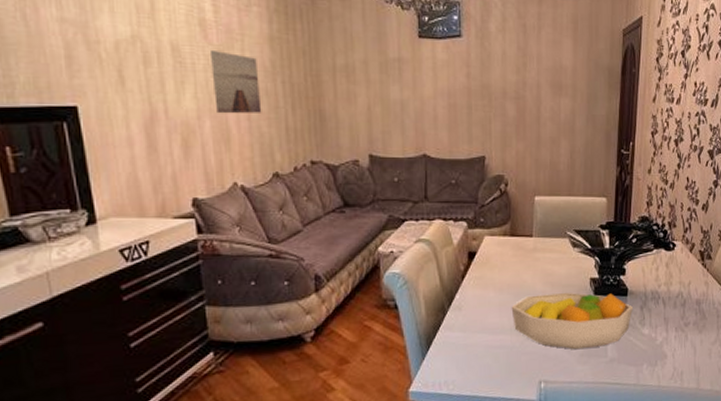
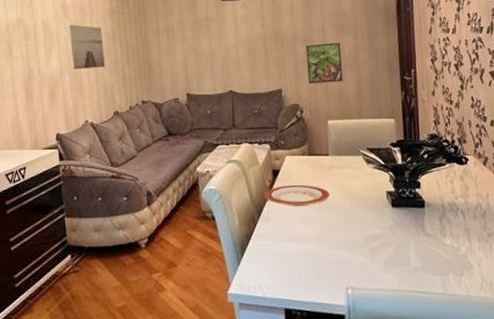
plate: none [457,269,531,294] -> present [264,184,330,206]
fruit bowl: present [511,292,634,350] -> none [314,204,433,259]
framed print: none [516,104,557,152] -> present [305,42,343,84]

